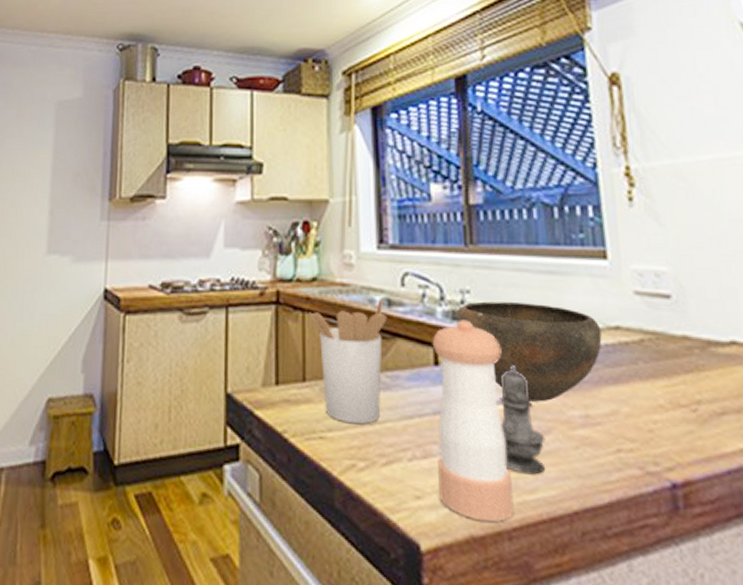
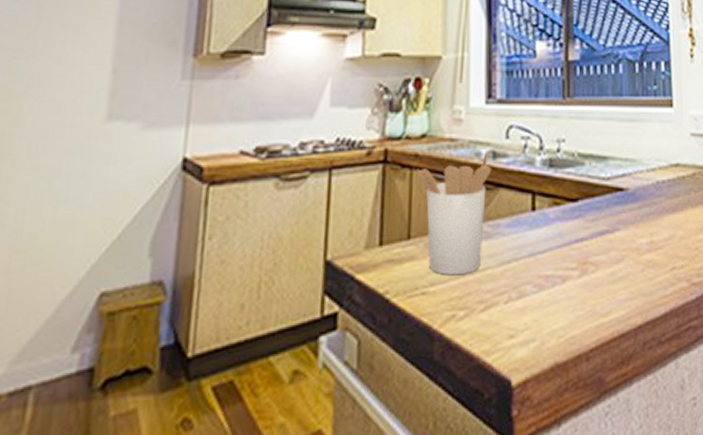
pepper shaker: present [432,320,514,523] -> none [529,167,592,349]
bowl: present [456,301,602,402] -> none [553,148,666,235]
salt shaker: present [499,364,546,475] -> none [585,203,620,300]

